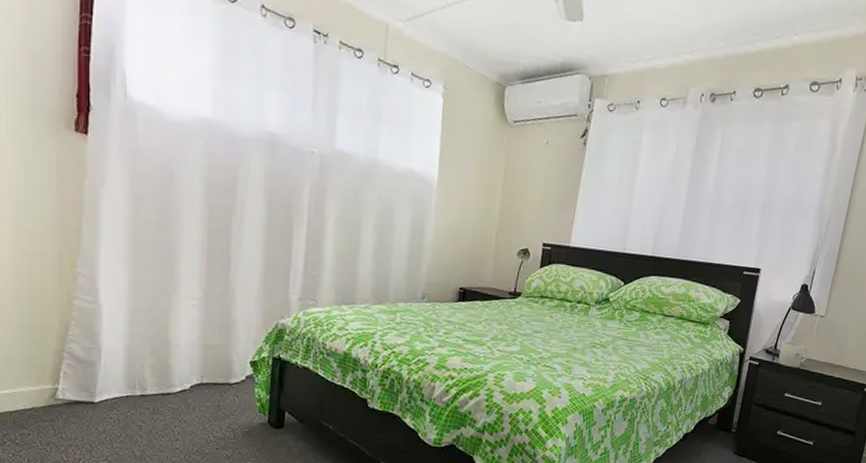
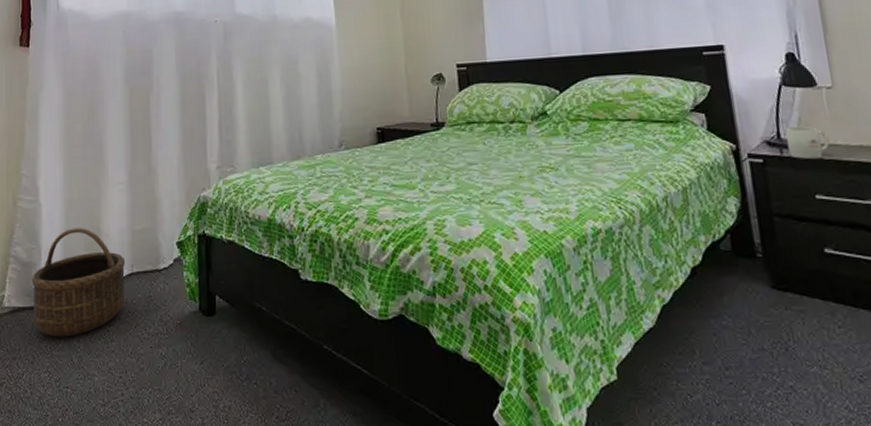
basket: none [89,334,195,432] -> present [31,228,126,337]

